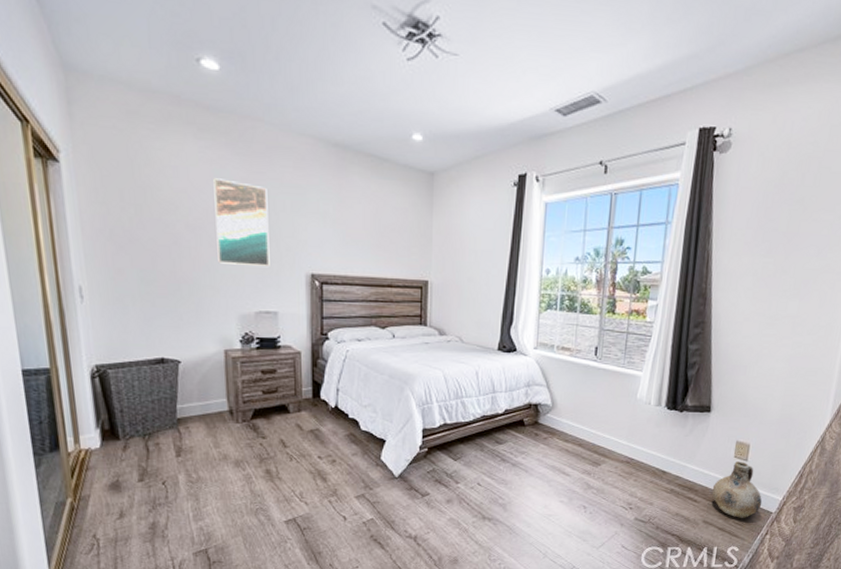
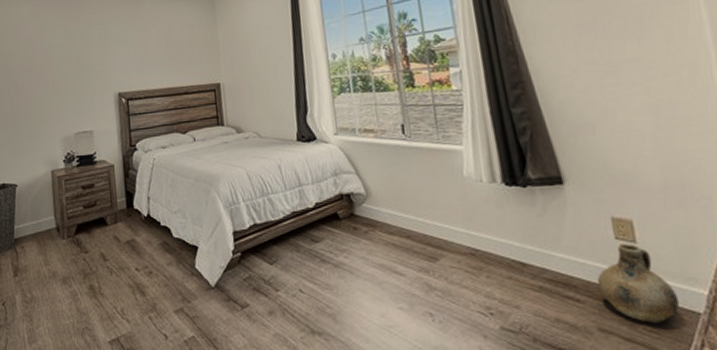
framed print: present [213,178,270,266] -> none [40,27,85,96]

